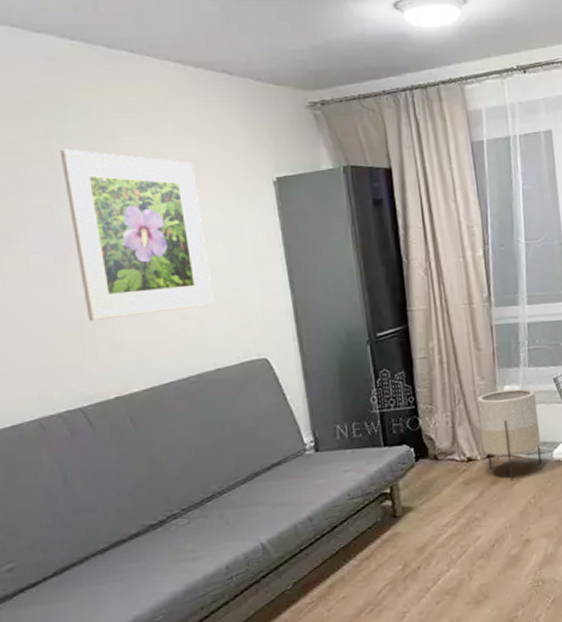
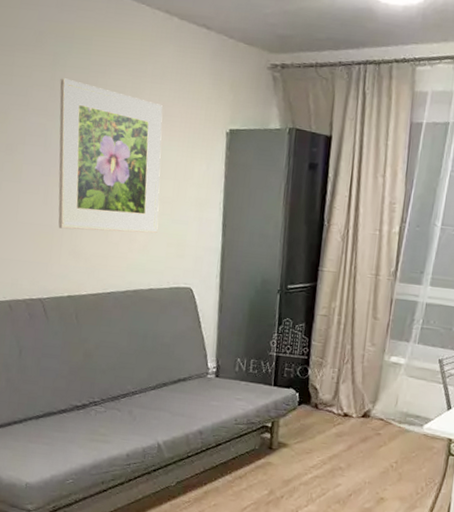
planter: present [477,388,542,480] -> none [359,359,419,442]

